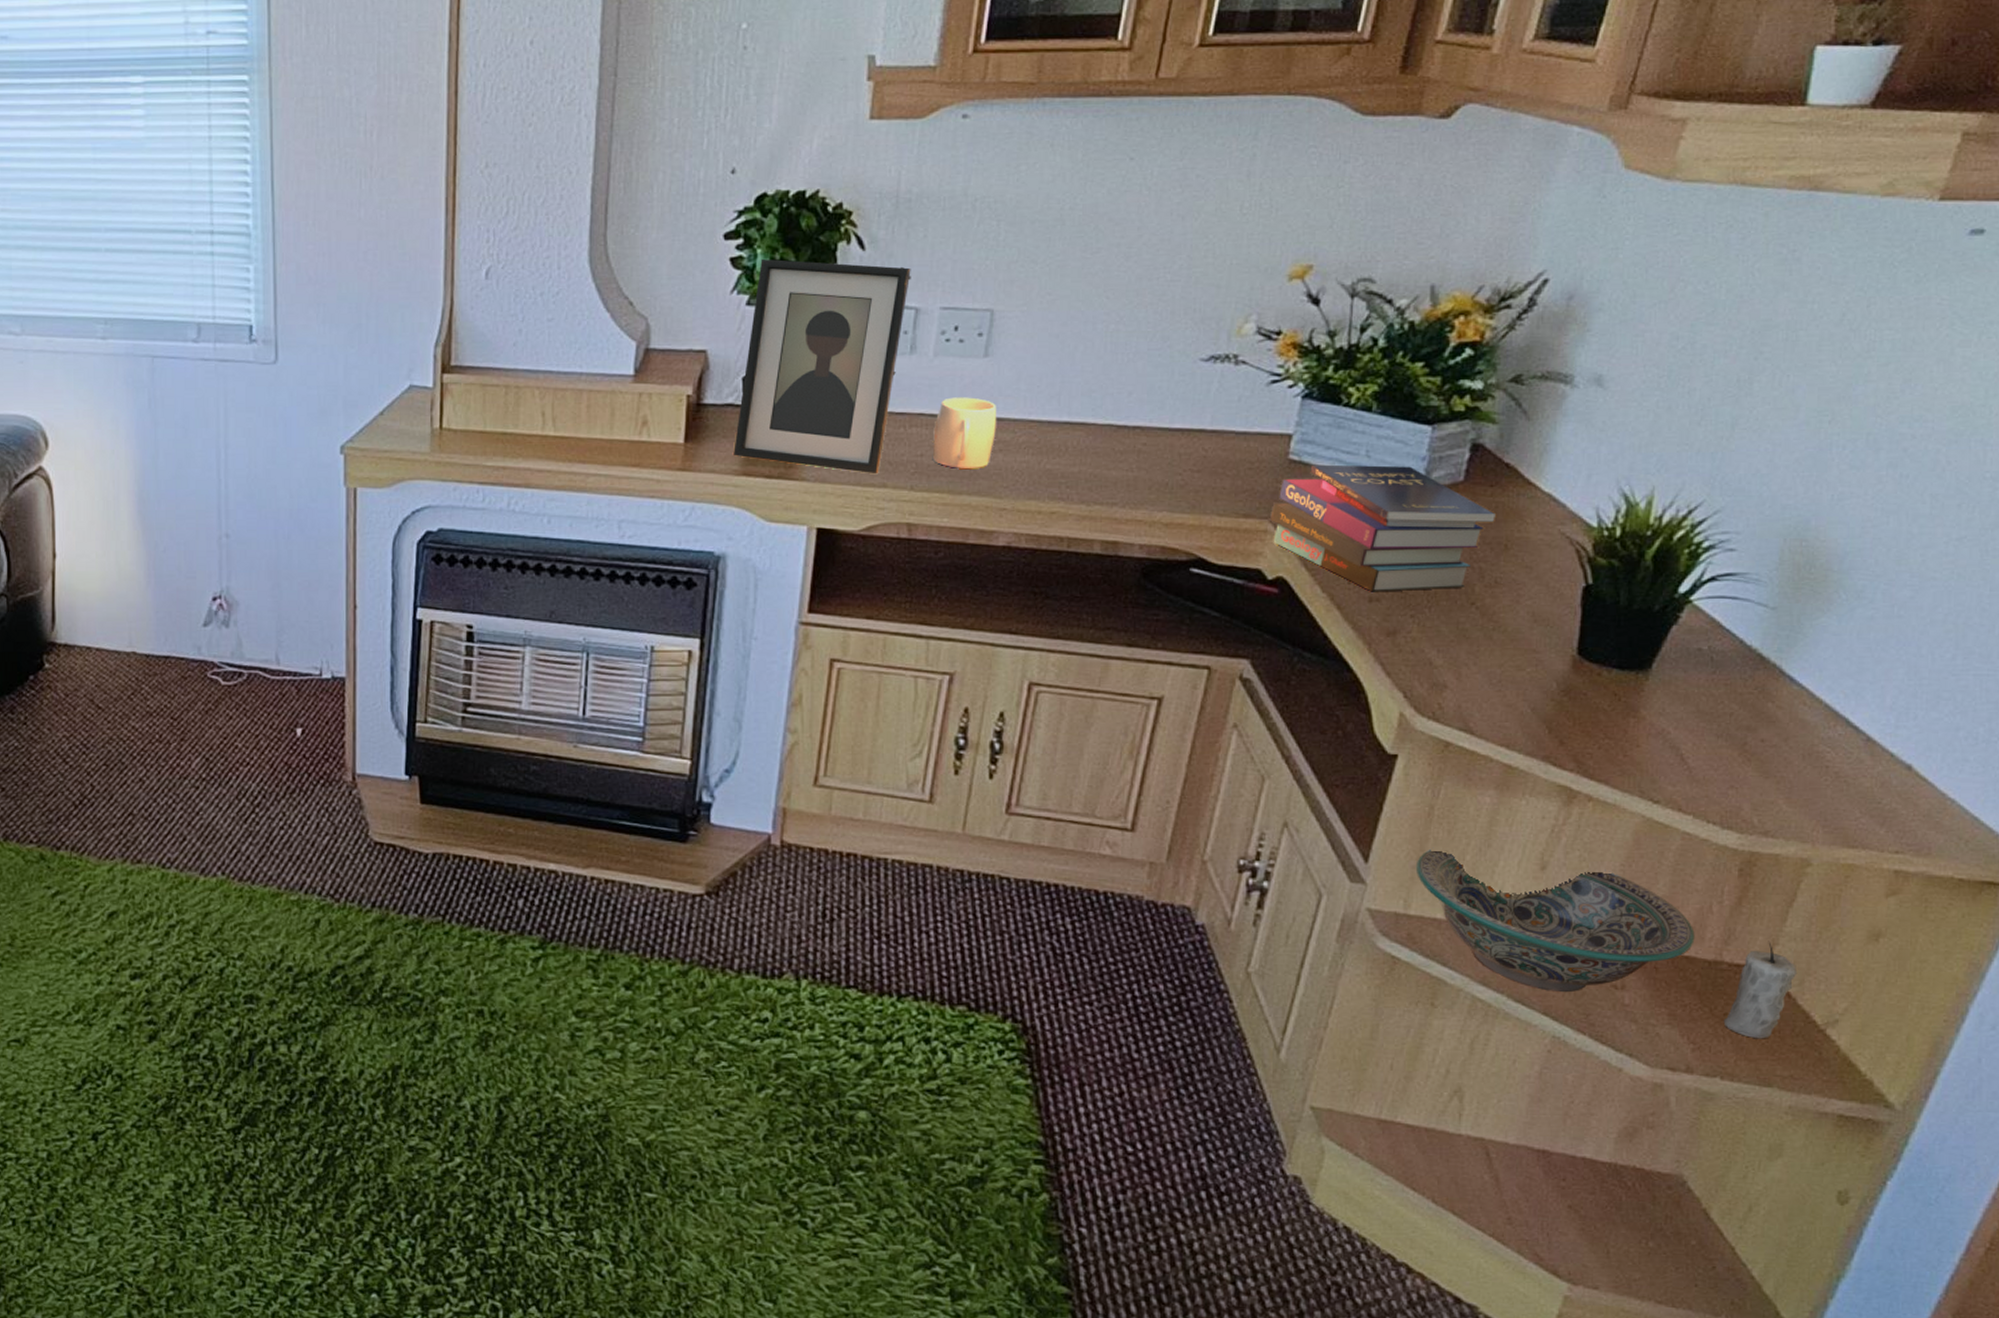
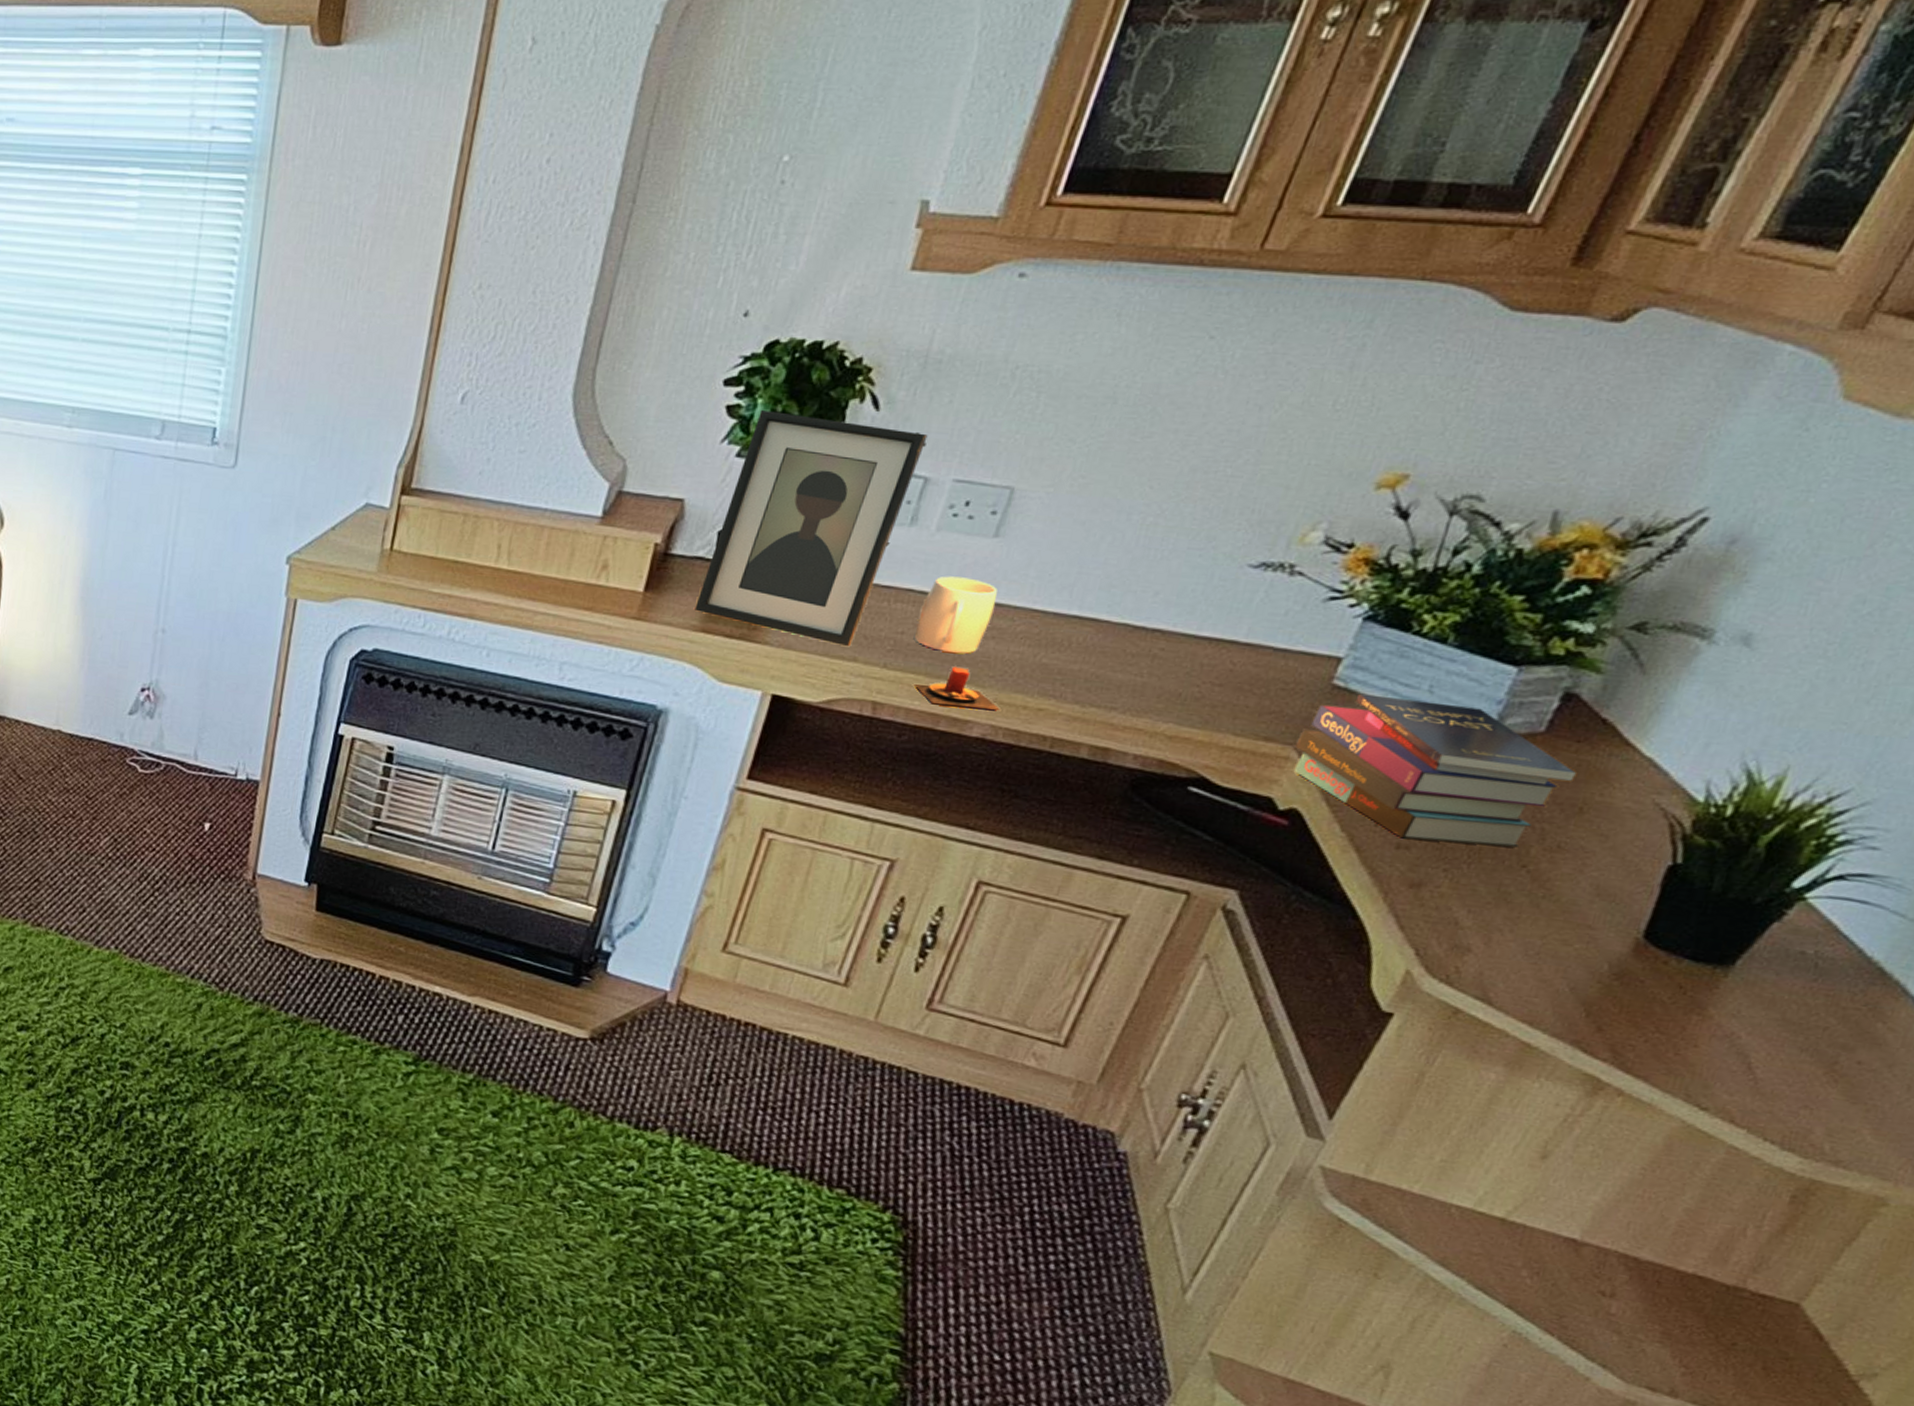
candle: none [940,481,1018,520] -> present [913,666,1000,712]
decorative bowl: present [1415,847,1695,992] -> none [1386,1115,1718,1291]
candle: present [1723,940,1798,1039] -> none [1729,1276,1839,1378]

